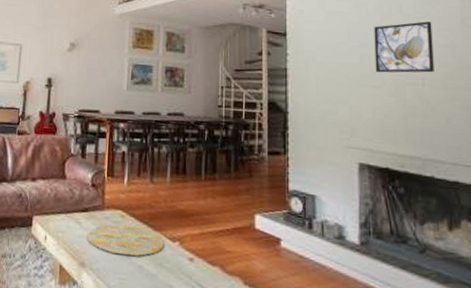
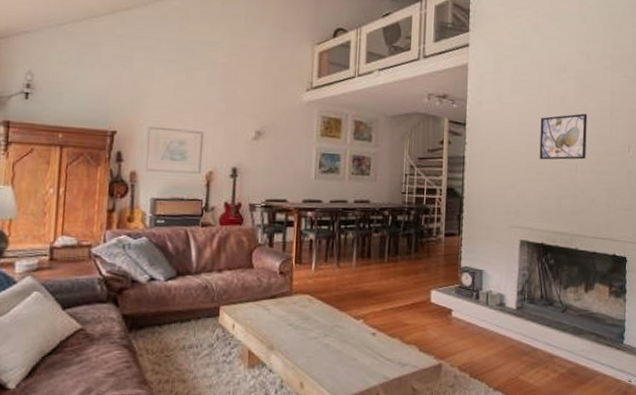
decorative tray: present [86,224,164,257] -> none [275,308,349,336]

